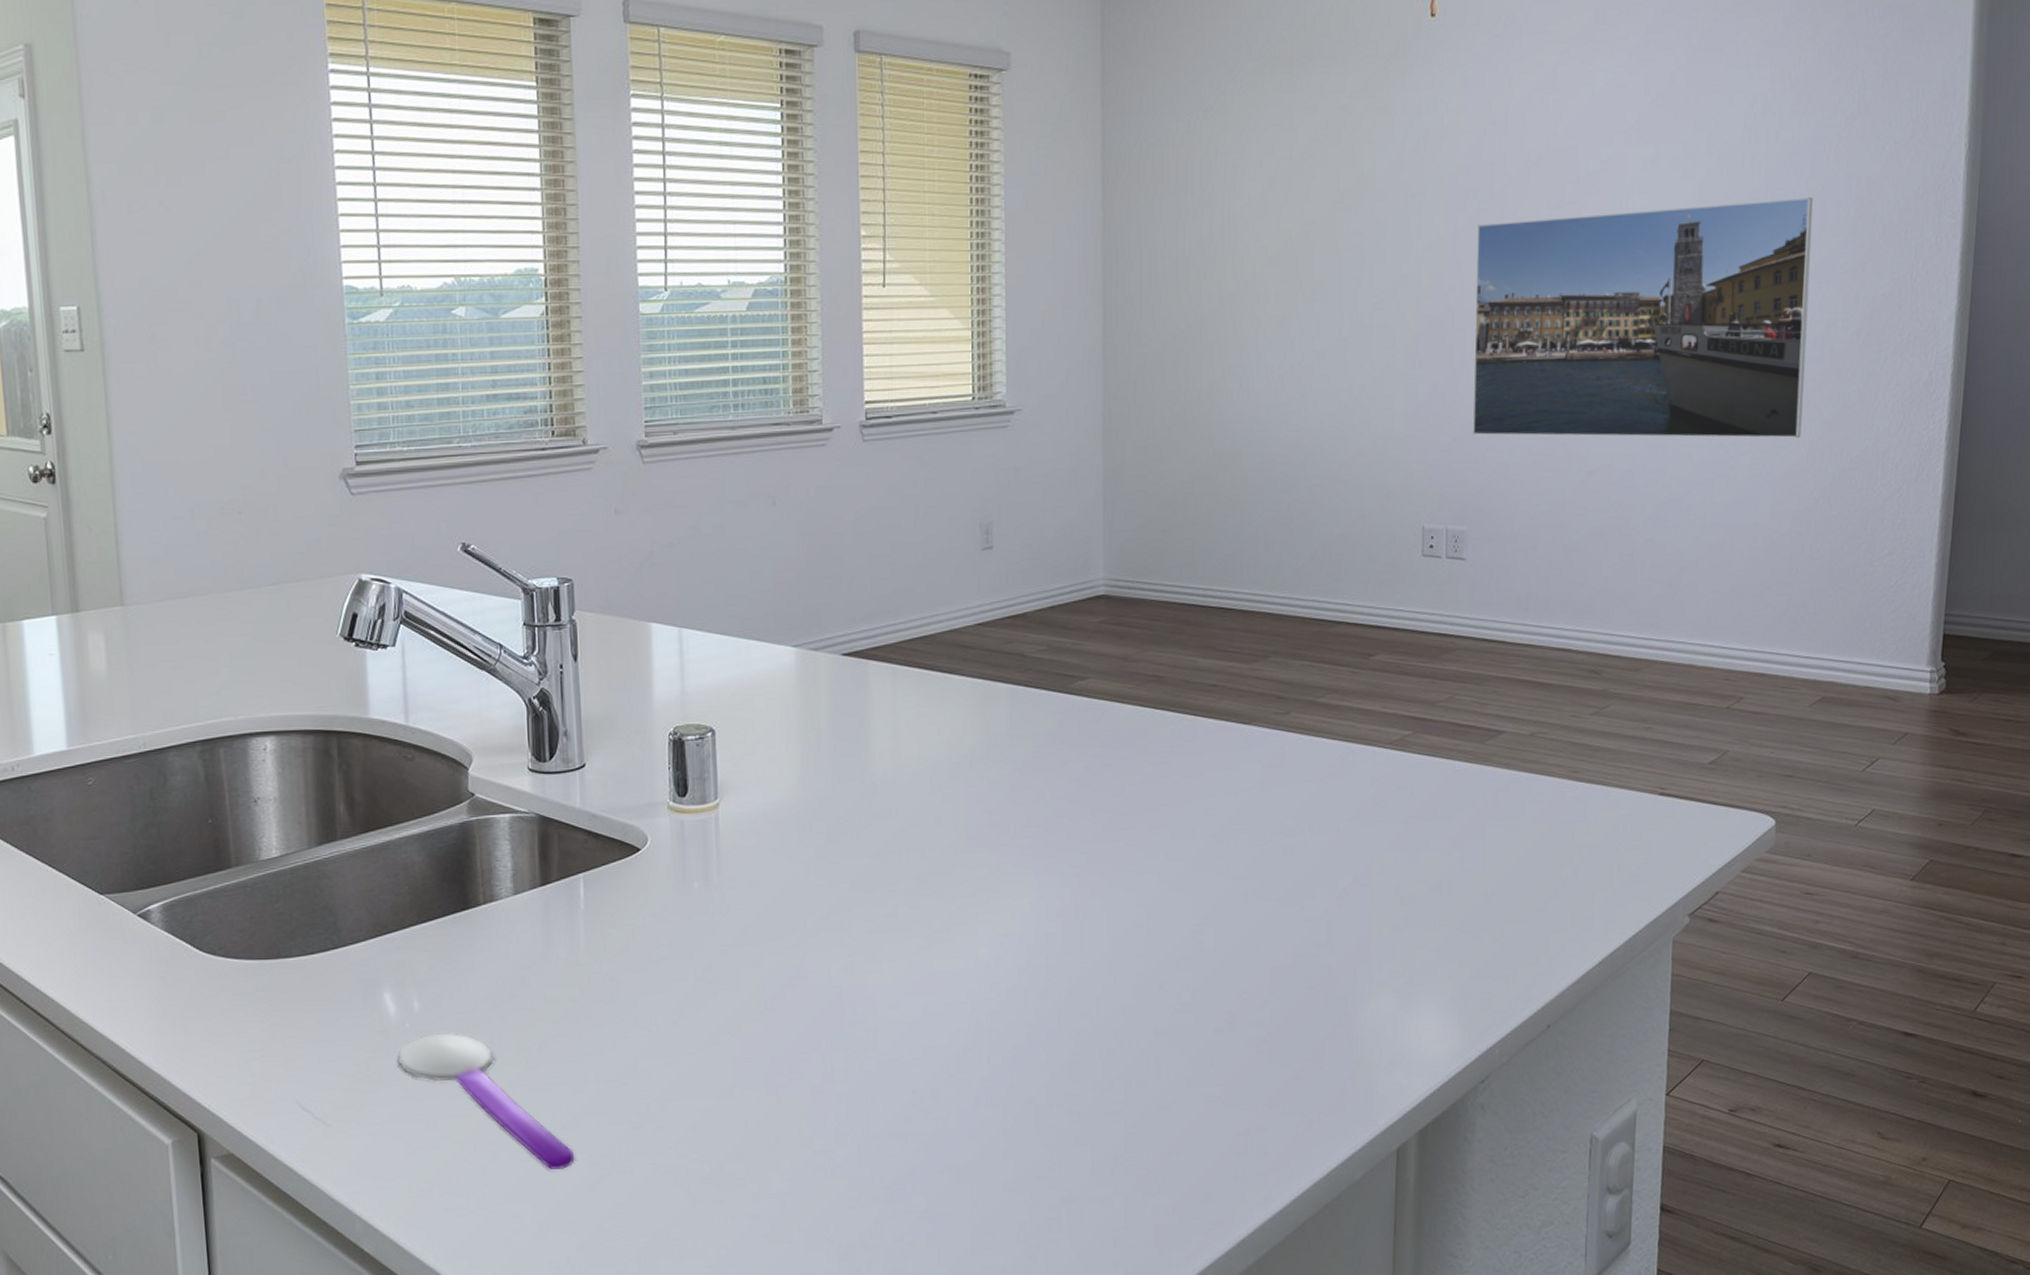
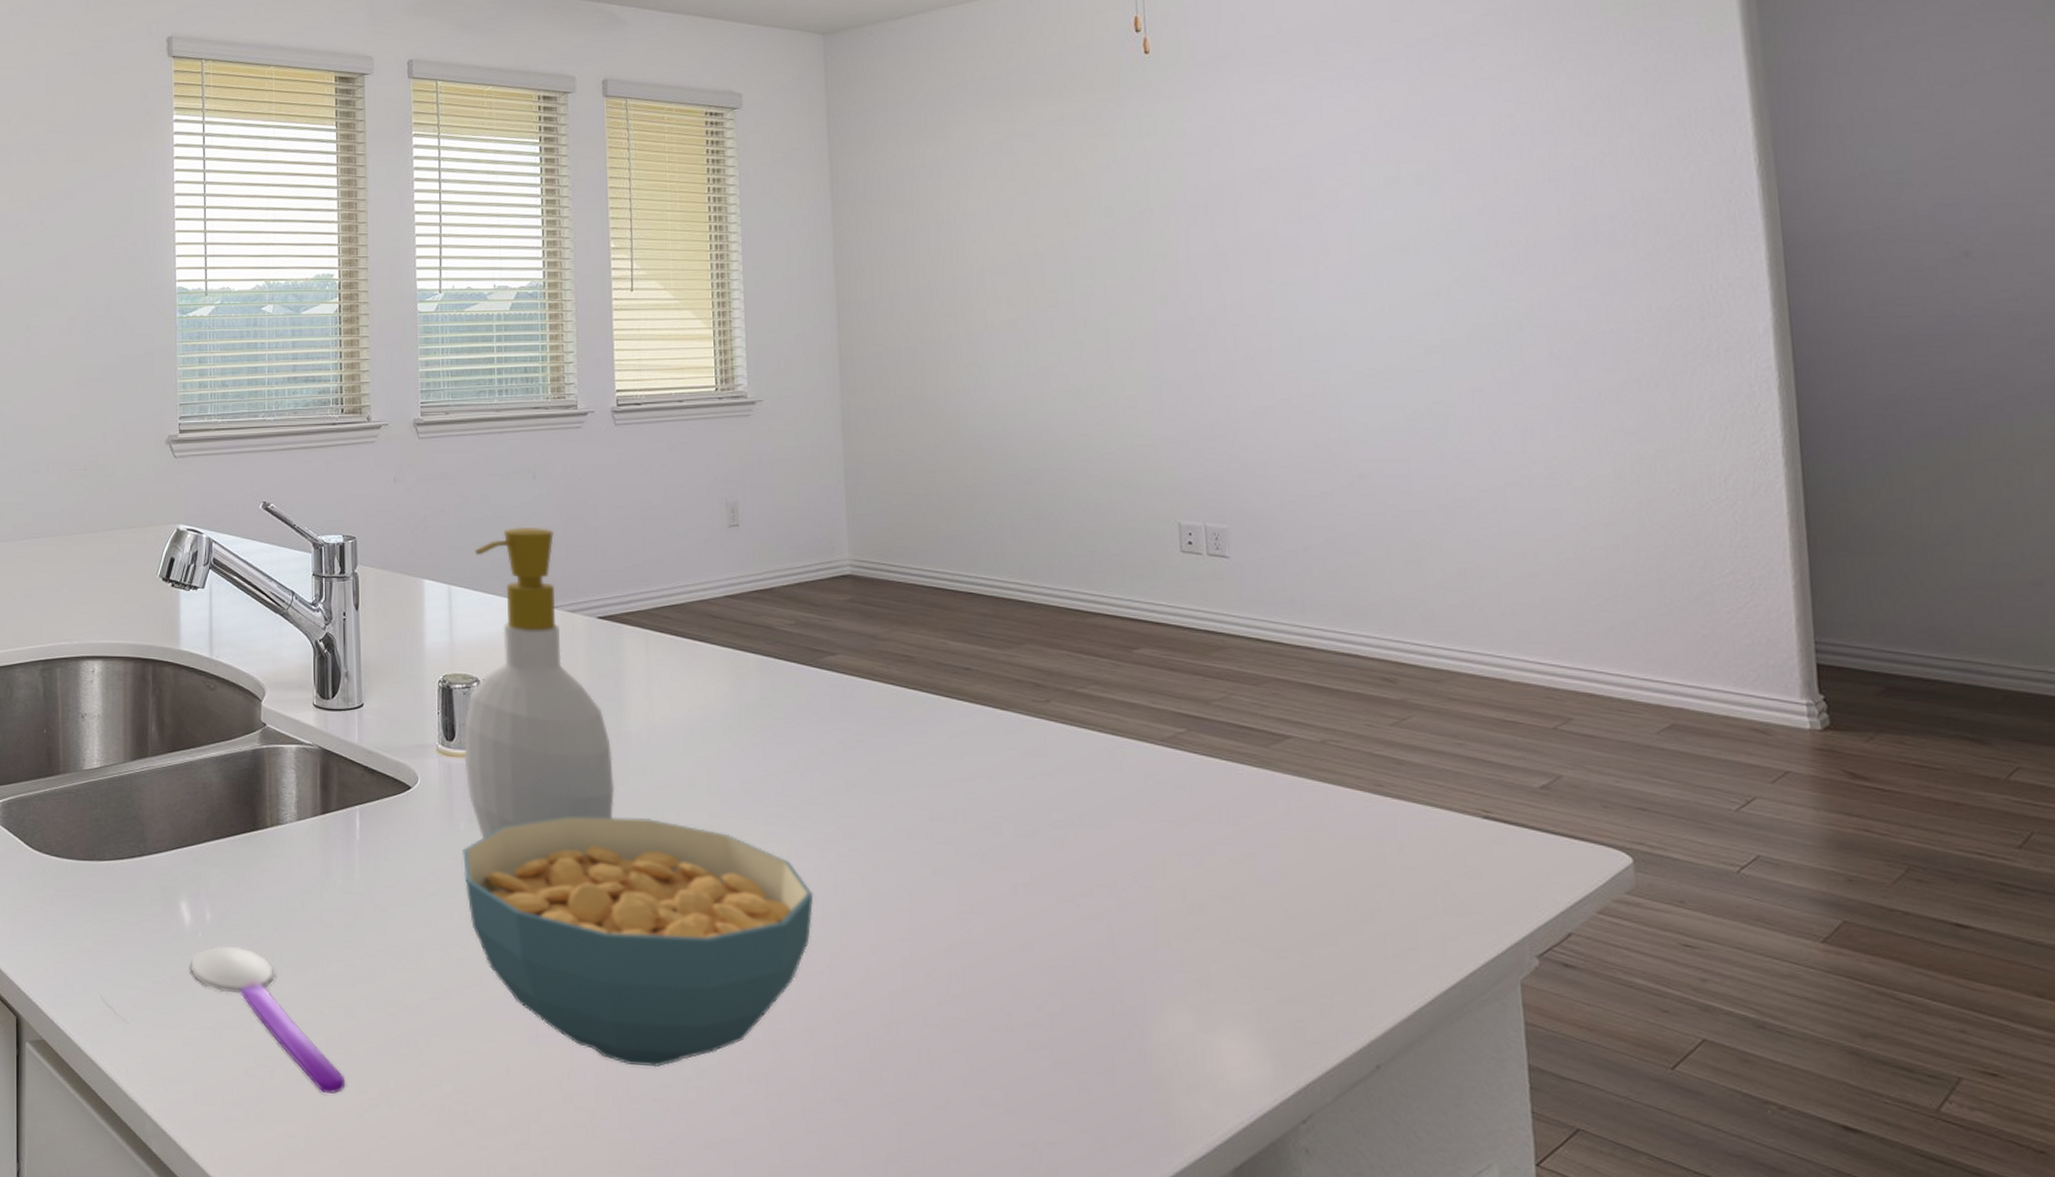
soap bottle: none [697,559,859,896] -> present [463,526,615,838]
cereal bowl: none [697,859,1055,1104] -> present [463,816,814,1068]
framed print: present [1472,197,1813,439] -> none [1211,211,1603,448]

